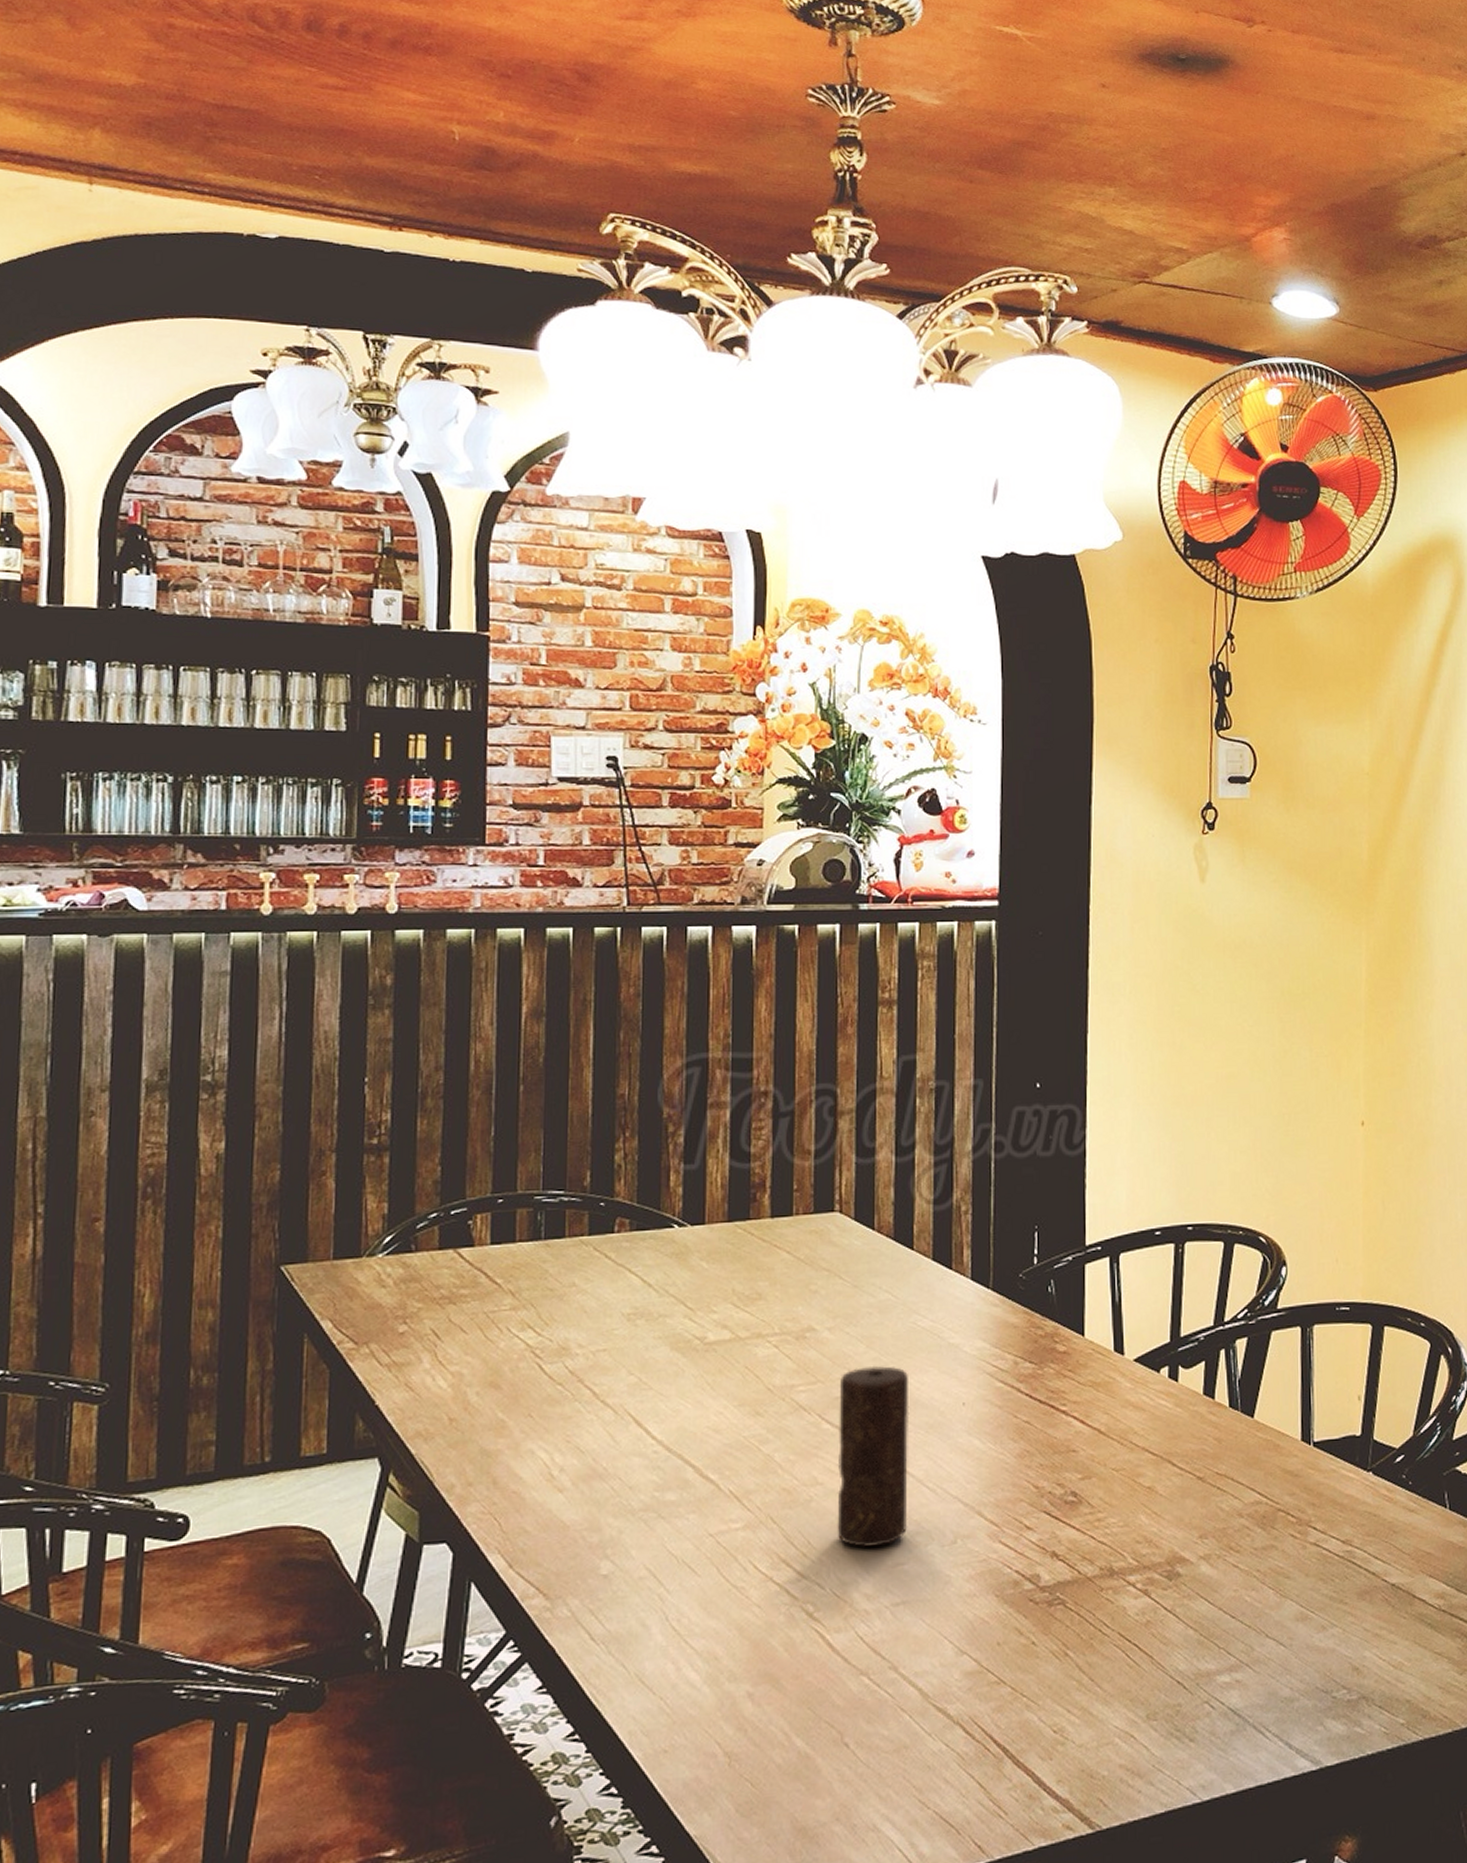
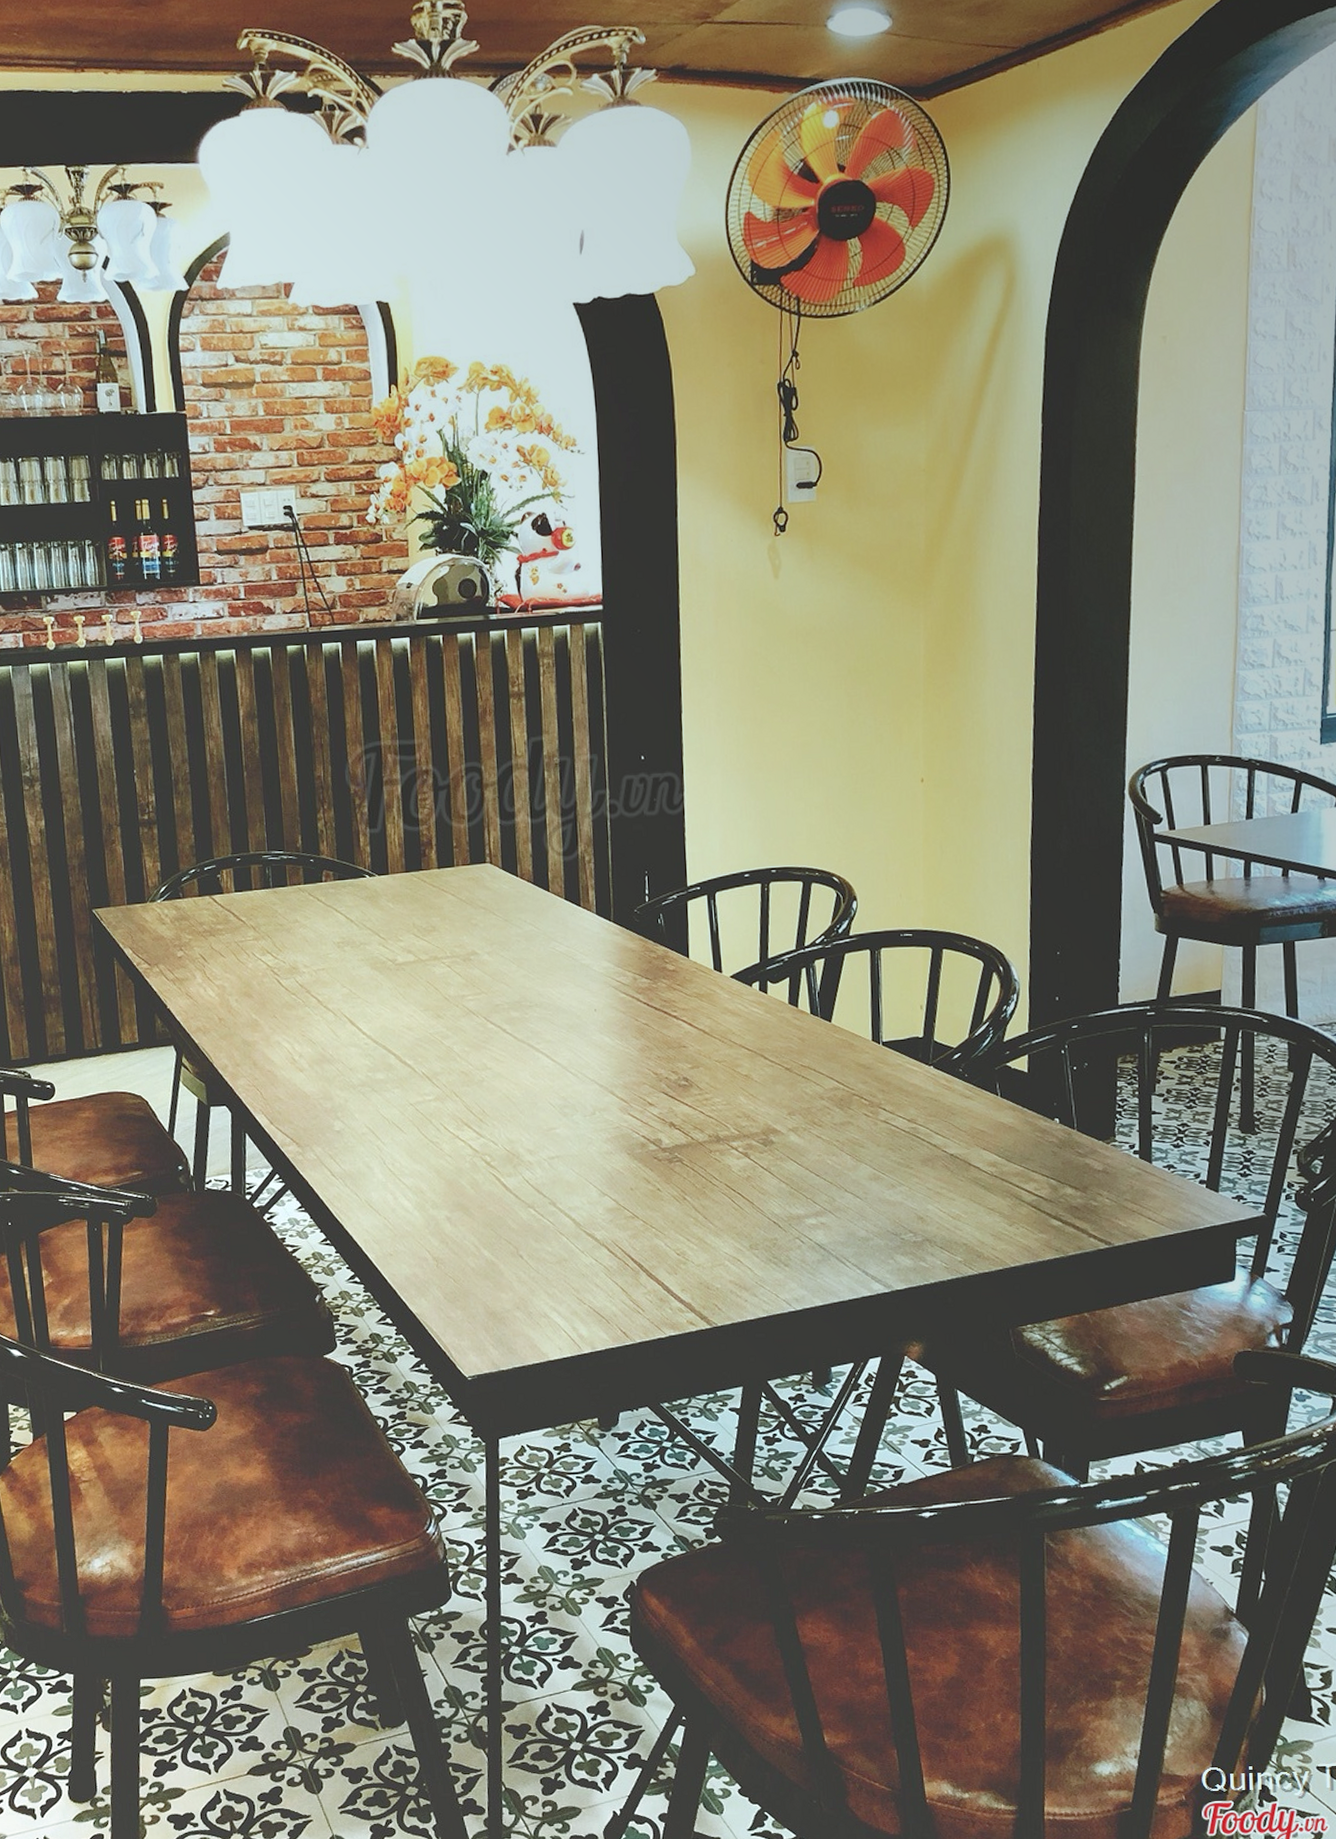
candle: present [837,1365,910,1549] -> none [499,980,558,1117]

